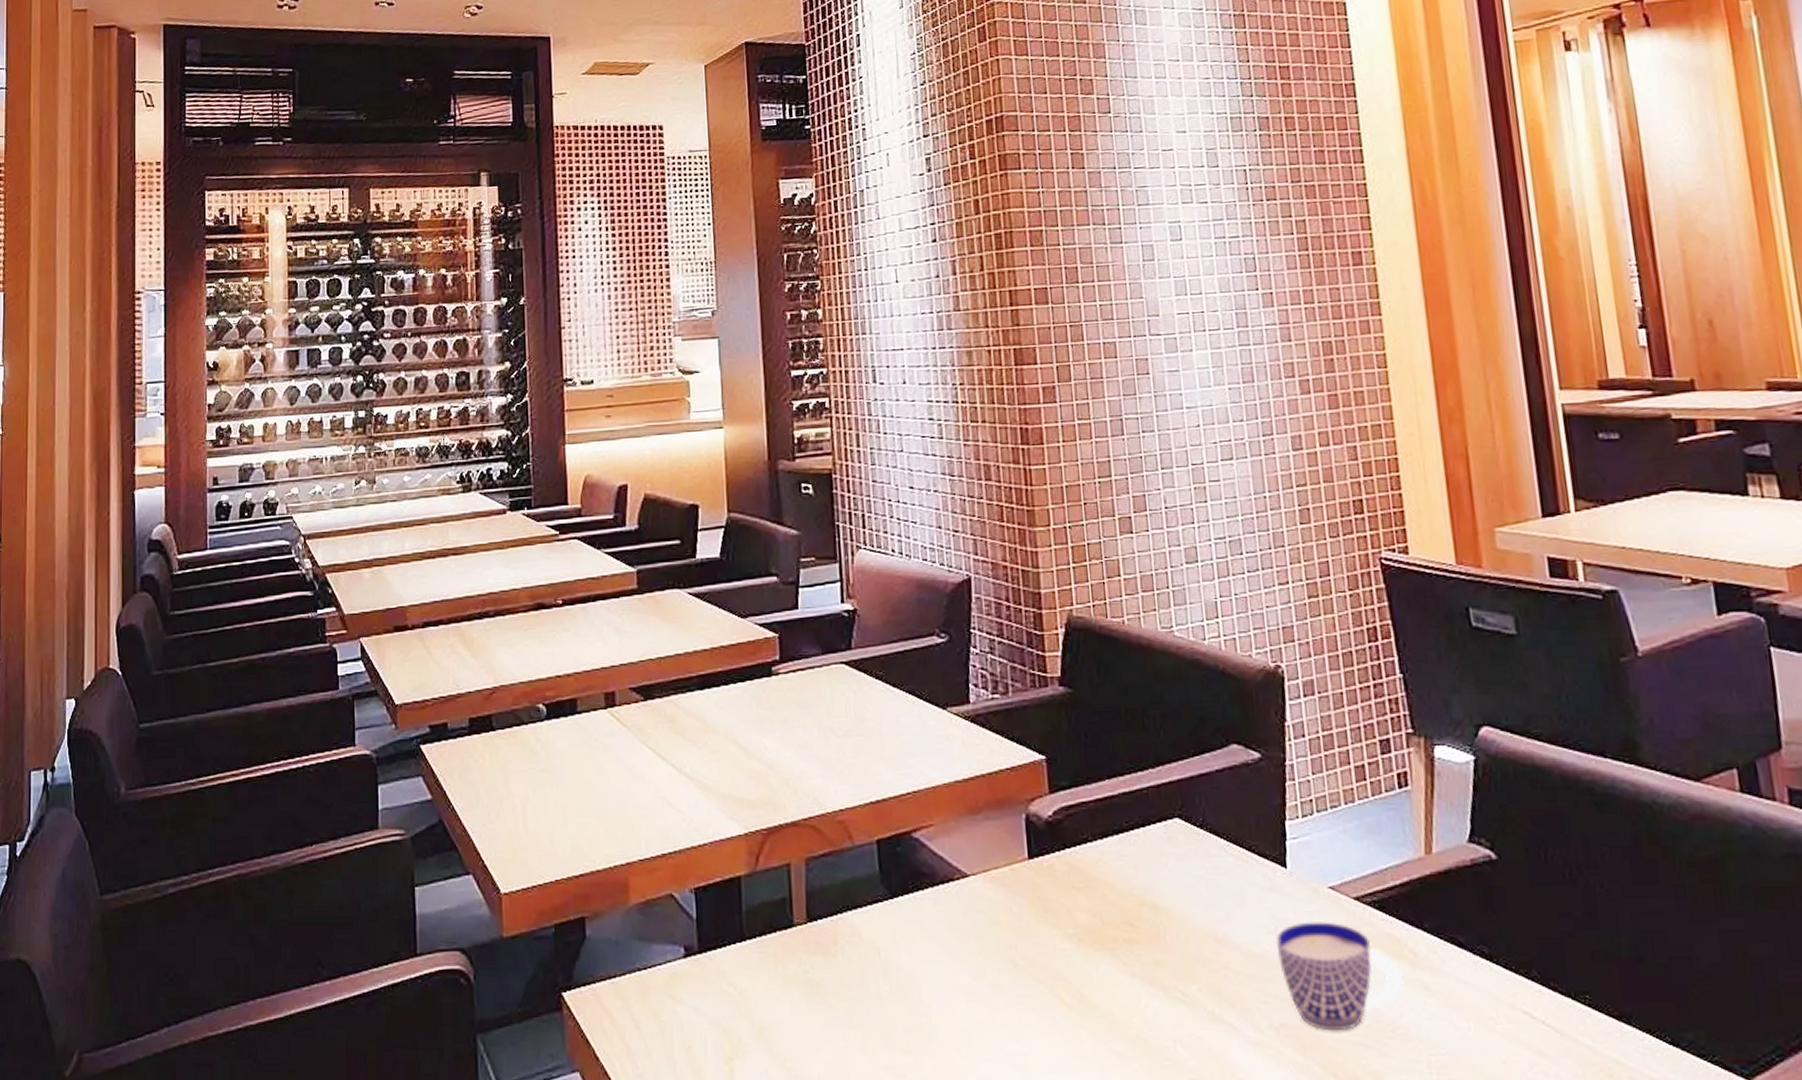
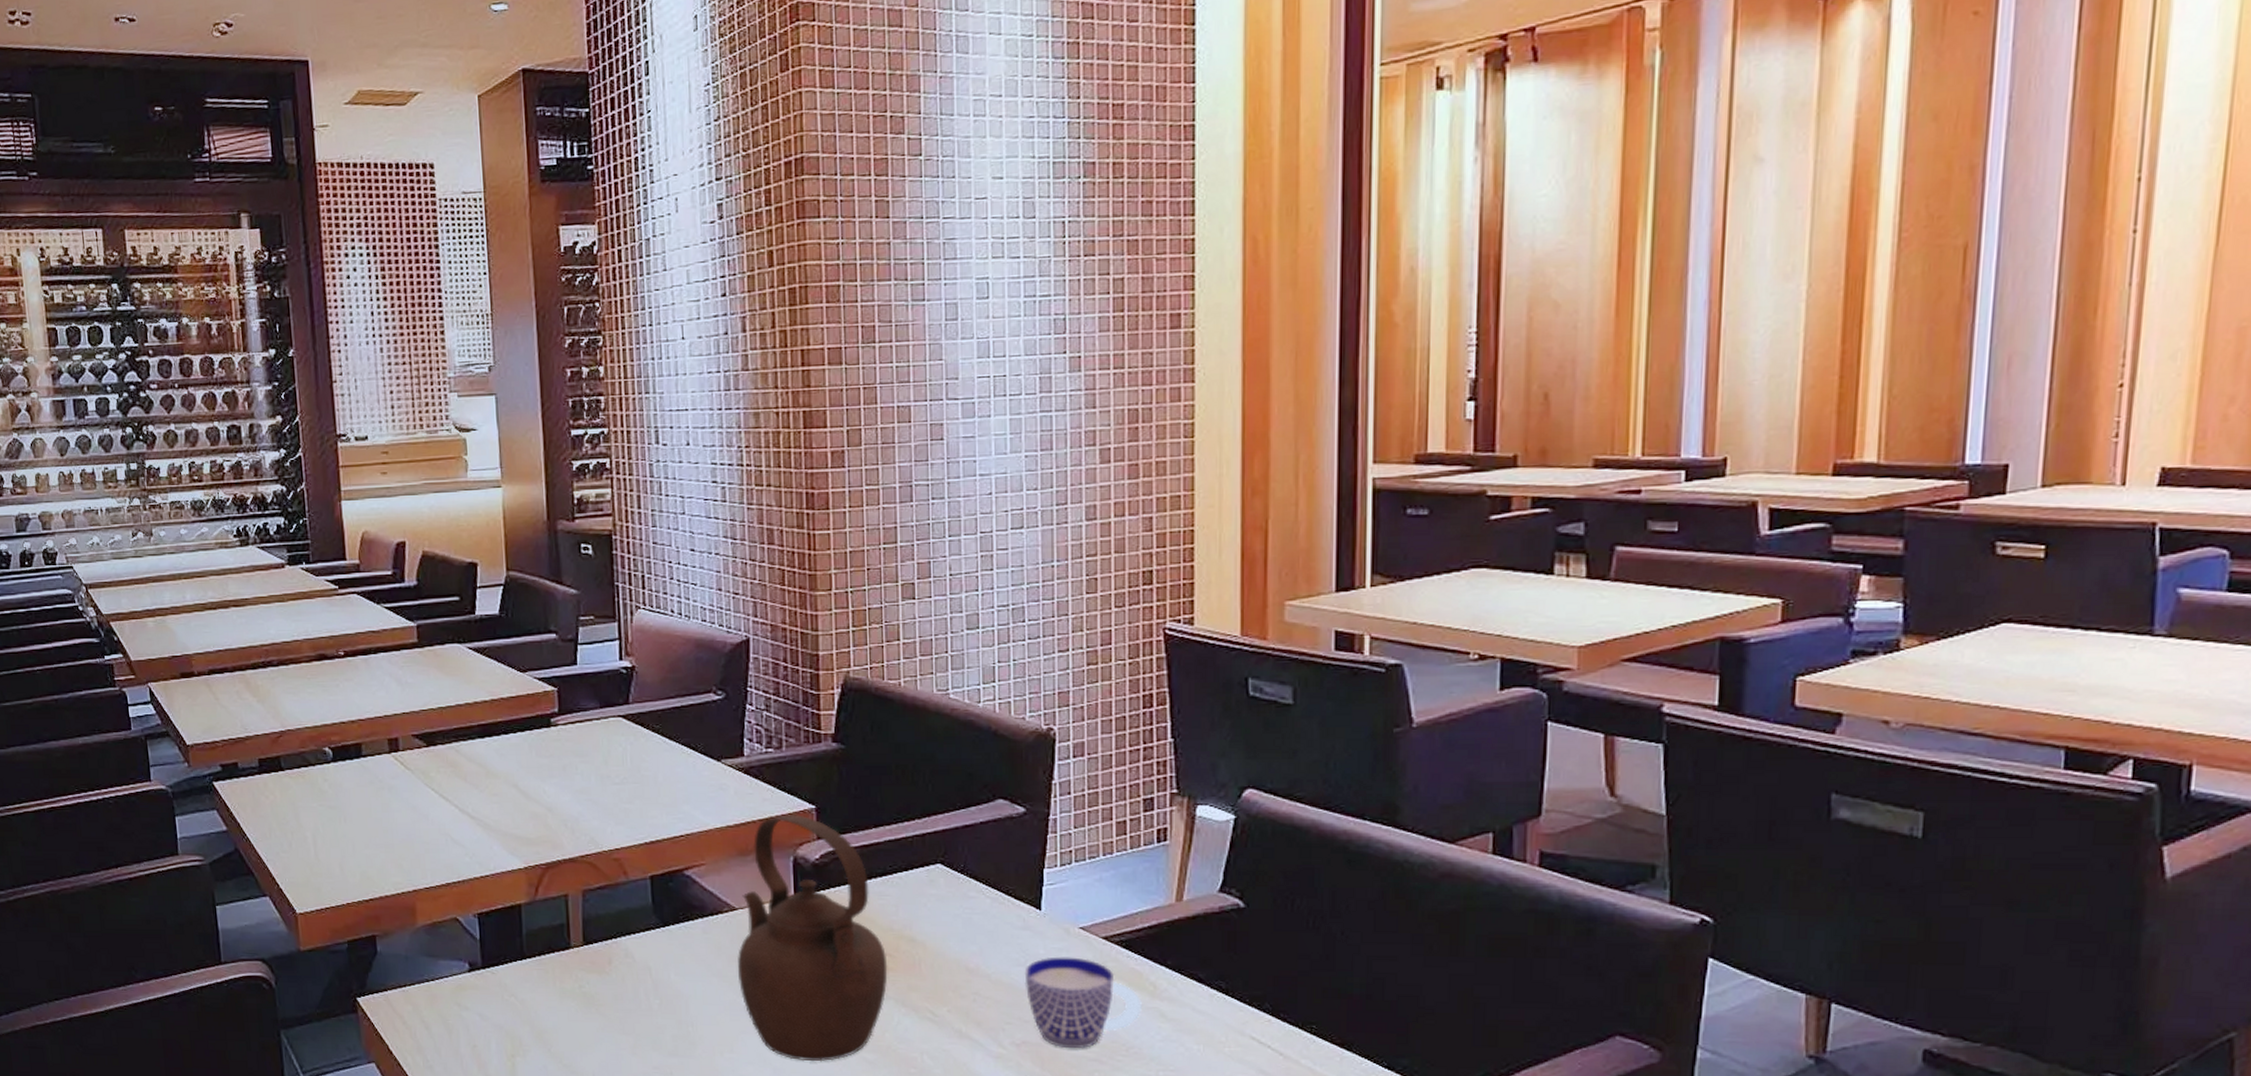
teapot: none [971,765,1132,1056] -> present [737,813,888,1062]

